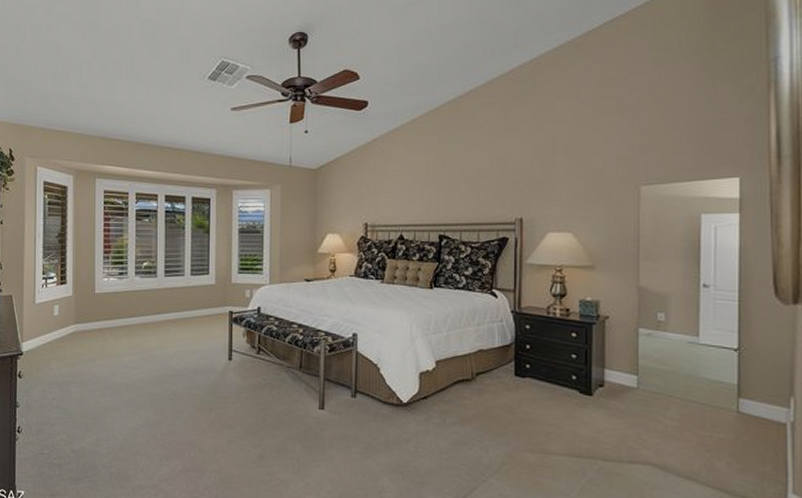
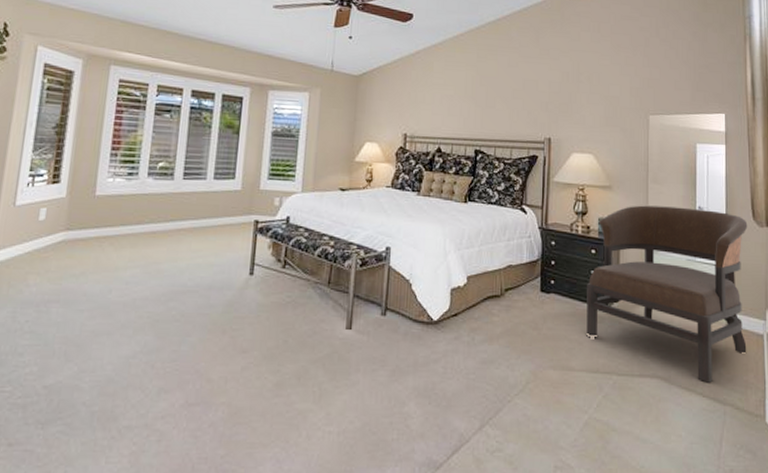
armchair: none [567,285,768,473] -> present [586,205,748,383]

